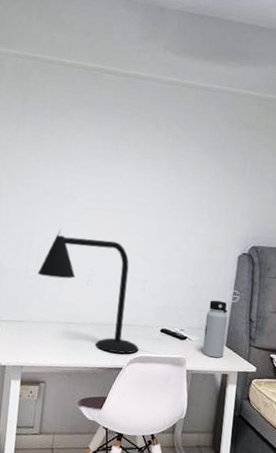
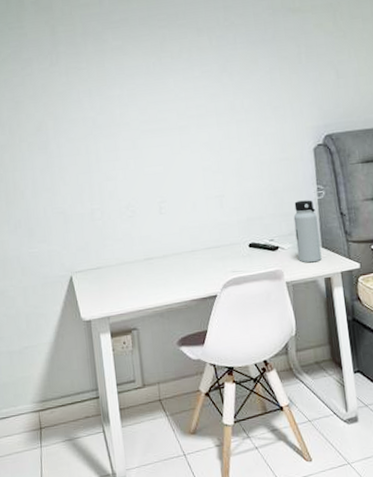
desk lamp: present [37,226,139,354] -> none [104,157,230,281]

